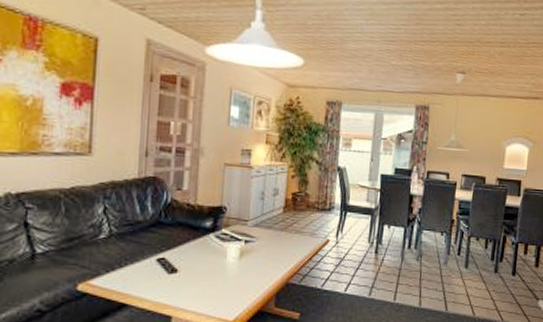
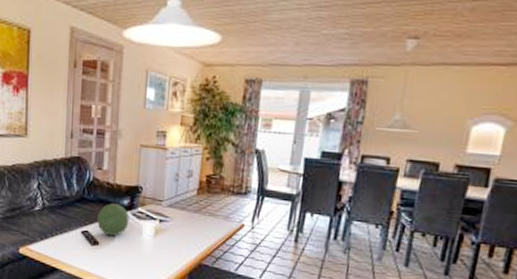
decorative orb: none [175,226,212,262] -> present [97,203,130,237]

